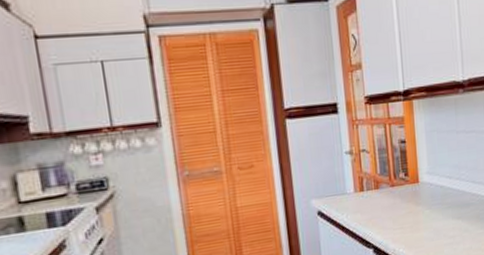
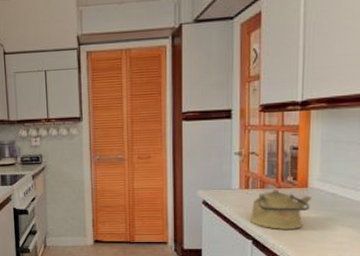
kettle: none [368,187,423,233] -> present [249,188,312,229]

